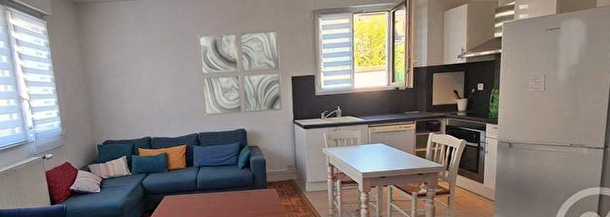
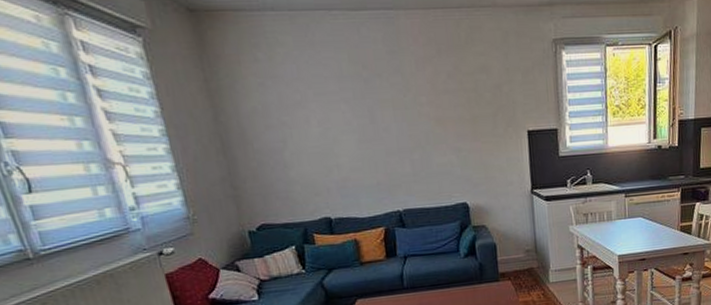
wall art: present [197,30,283,116] -> none [392,64,517,186]

